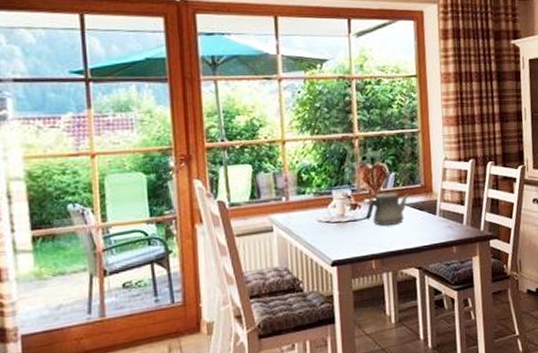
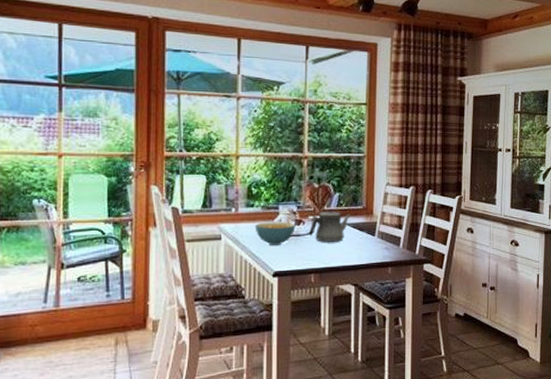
cereal bowl: none [308,207,352,233] -> present [255,222,296,245]

